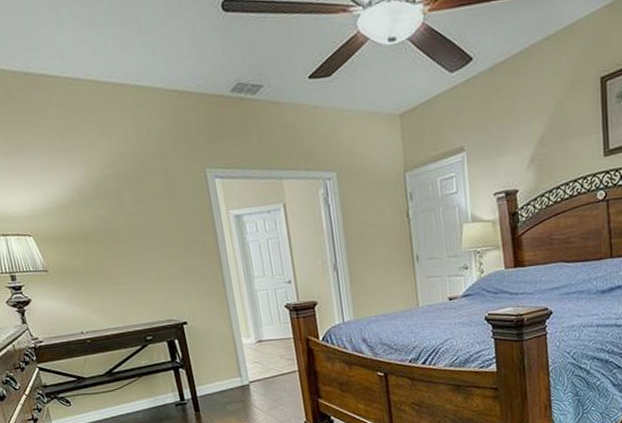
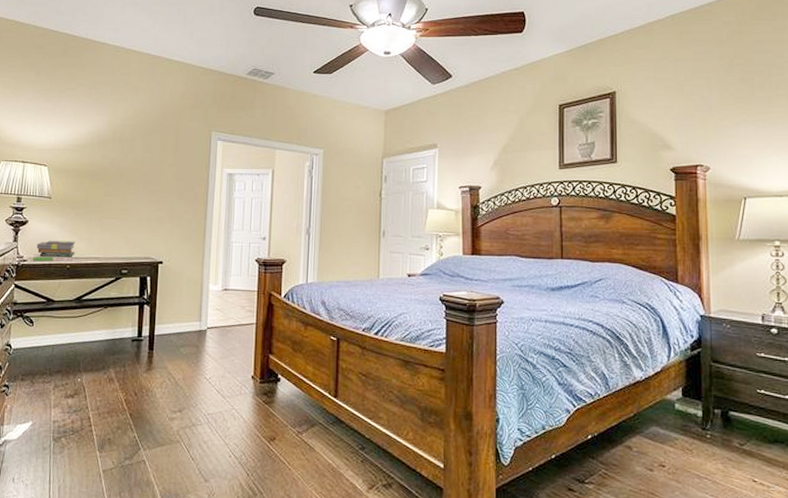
books: none [48,314,92,341] -> present [33,240,76,262]

